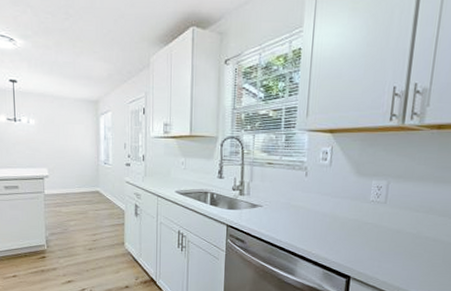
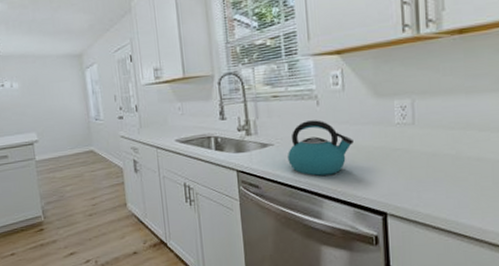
kettle: none [273,189,332,238] -> present [288,120,353,176]

